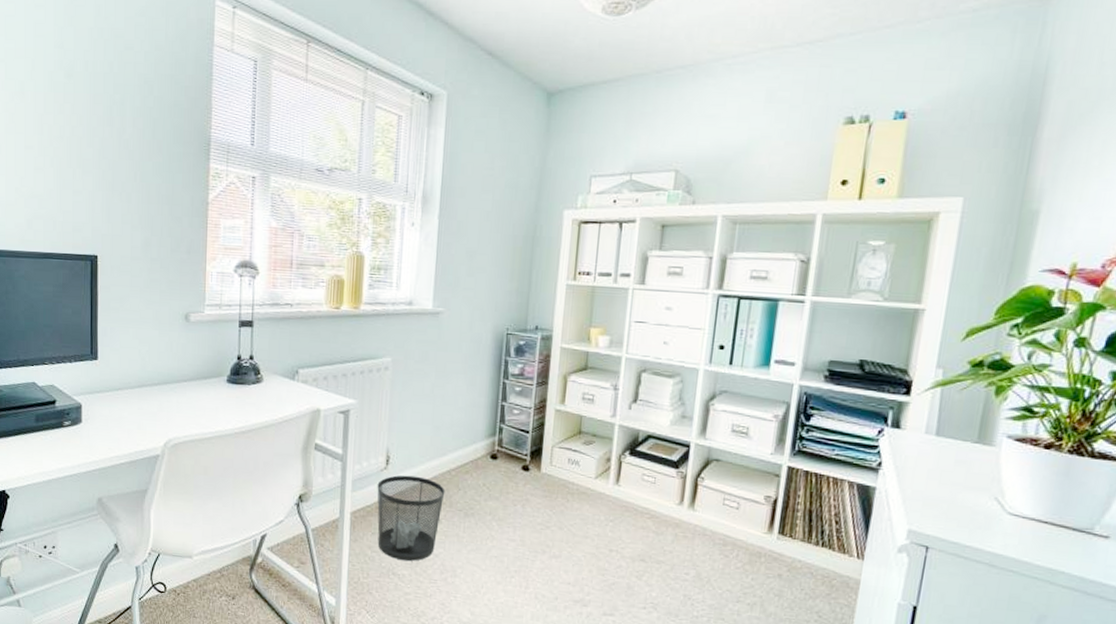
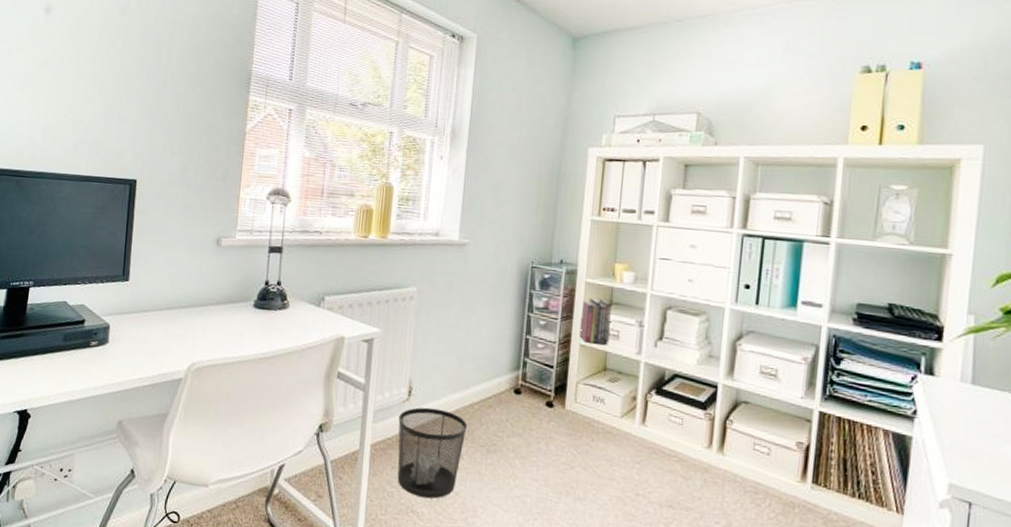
books: none [554,362,587,409] -> present [579,297,612,345]

